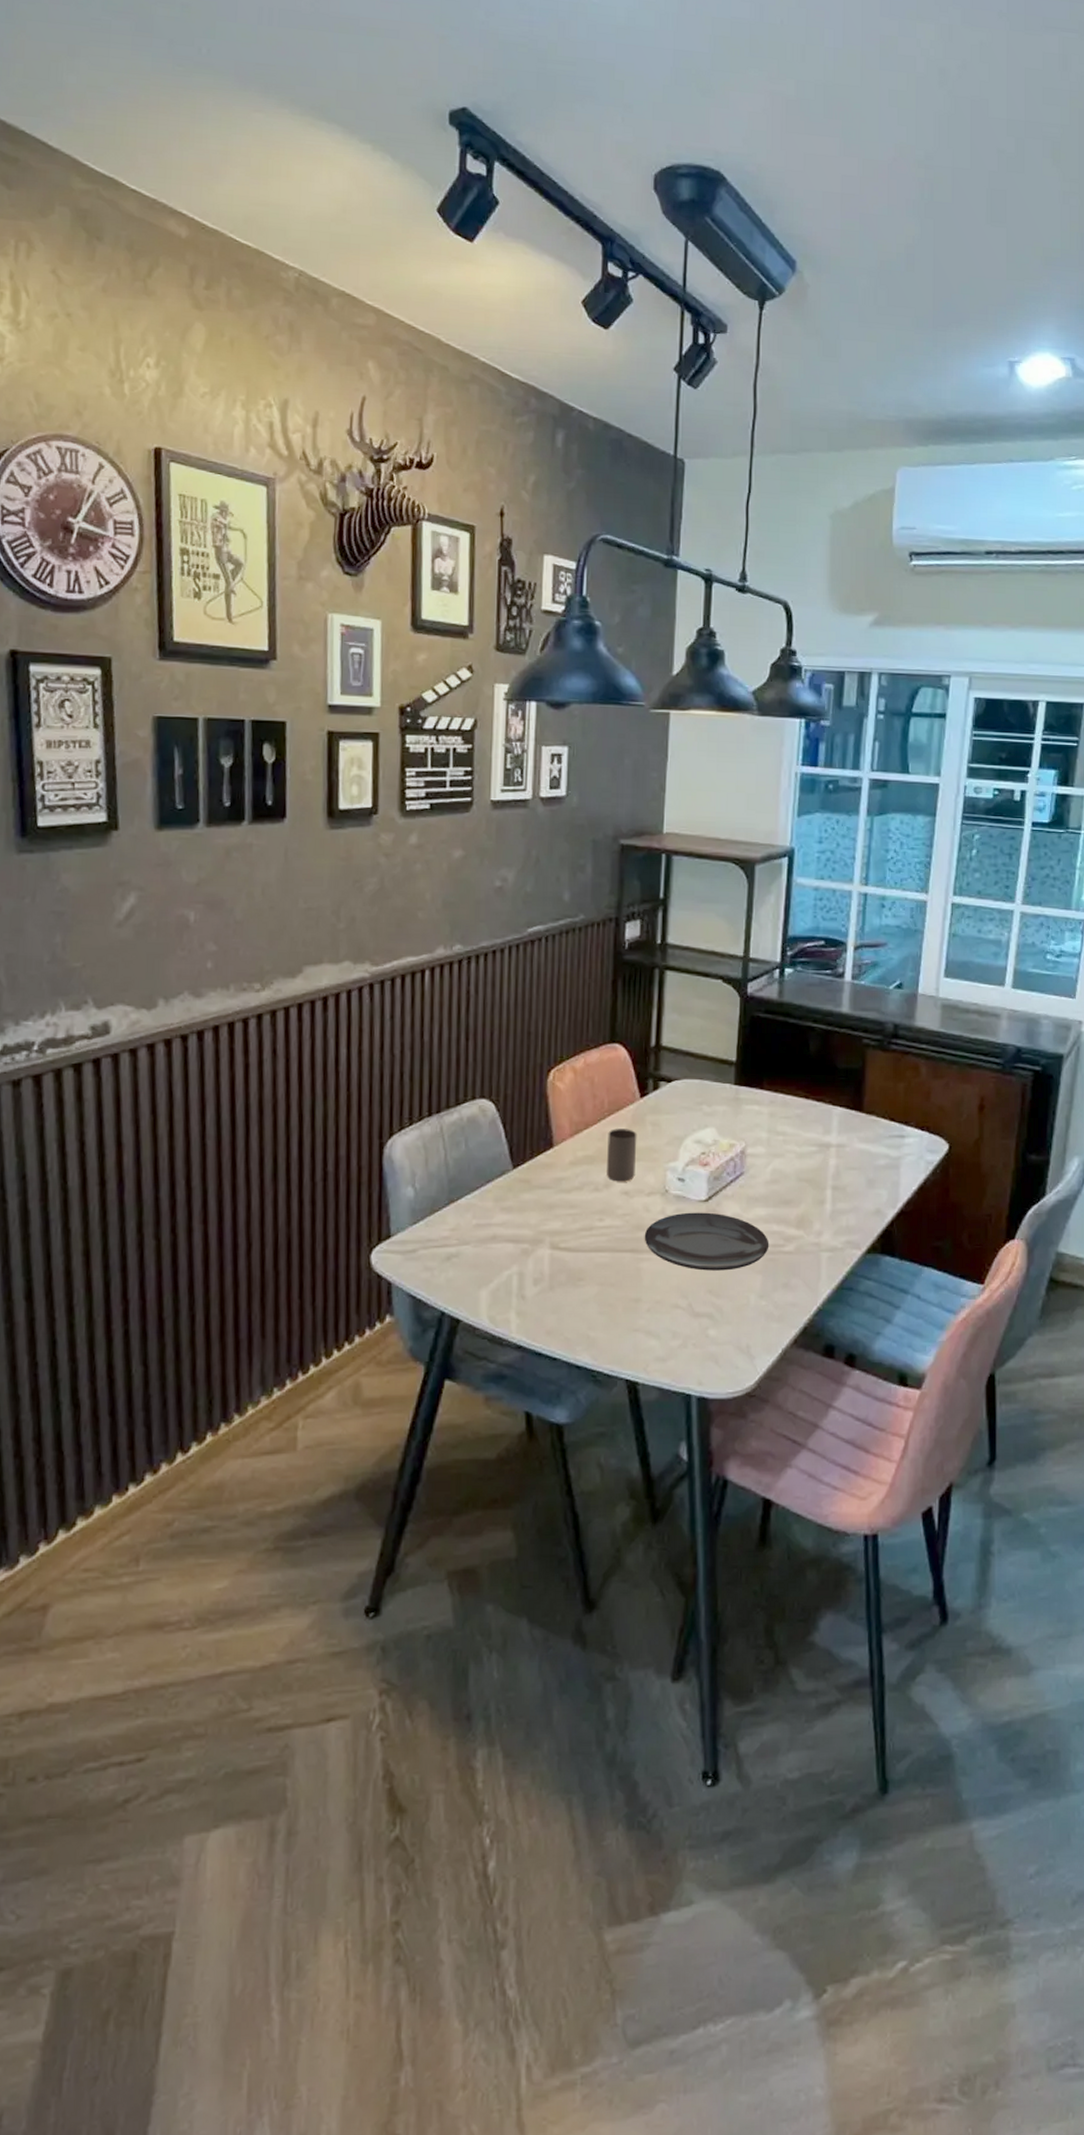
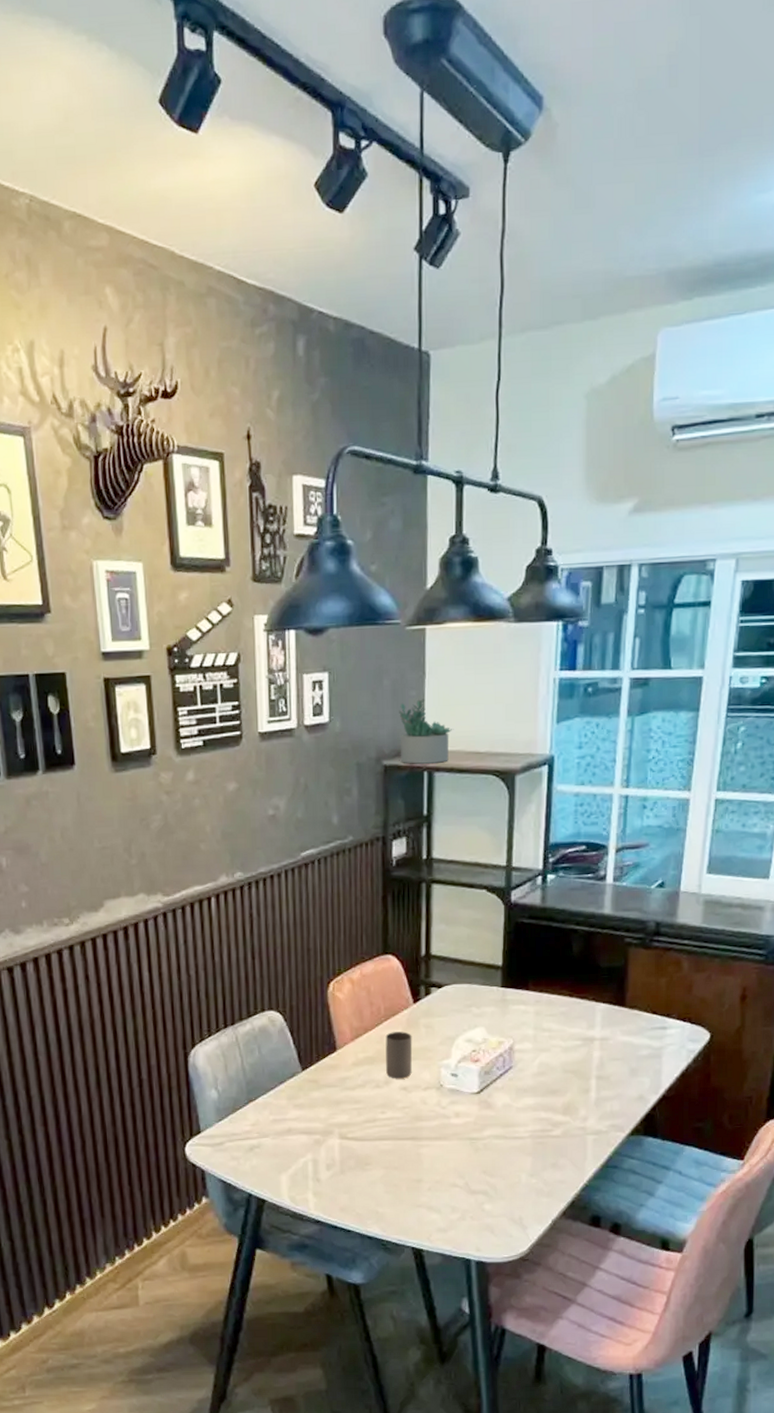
succulent plant: none [638,781,695,847] -> present [399,699,454,764]
plate: present [644,1212,769,1271] -> none [422,1103,538,1154]

